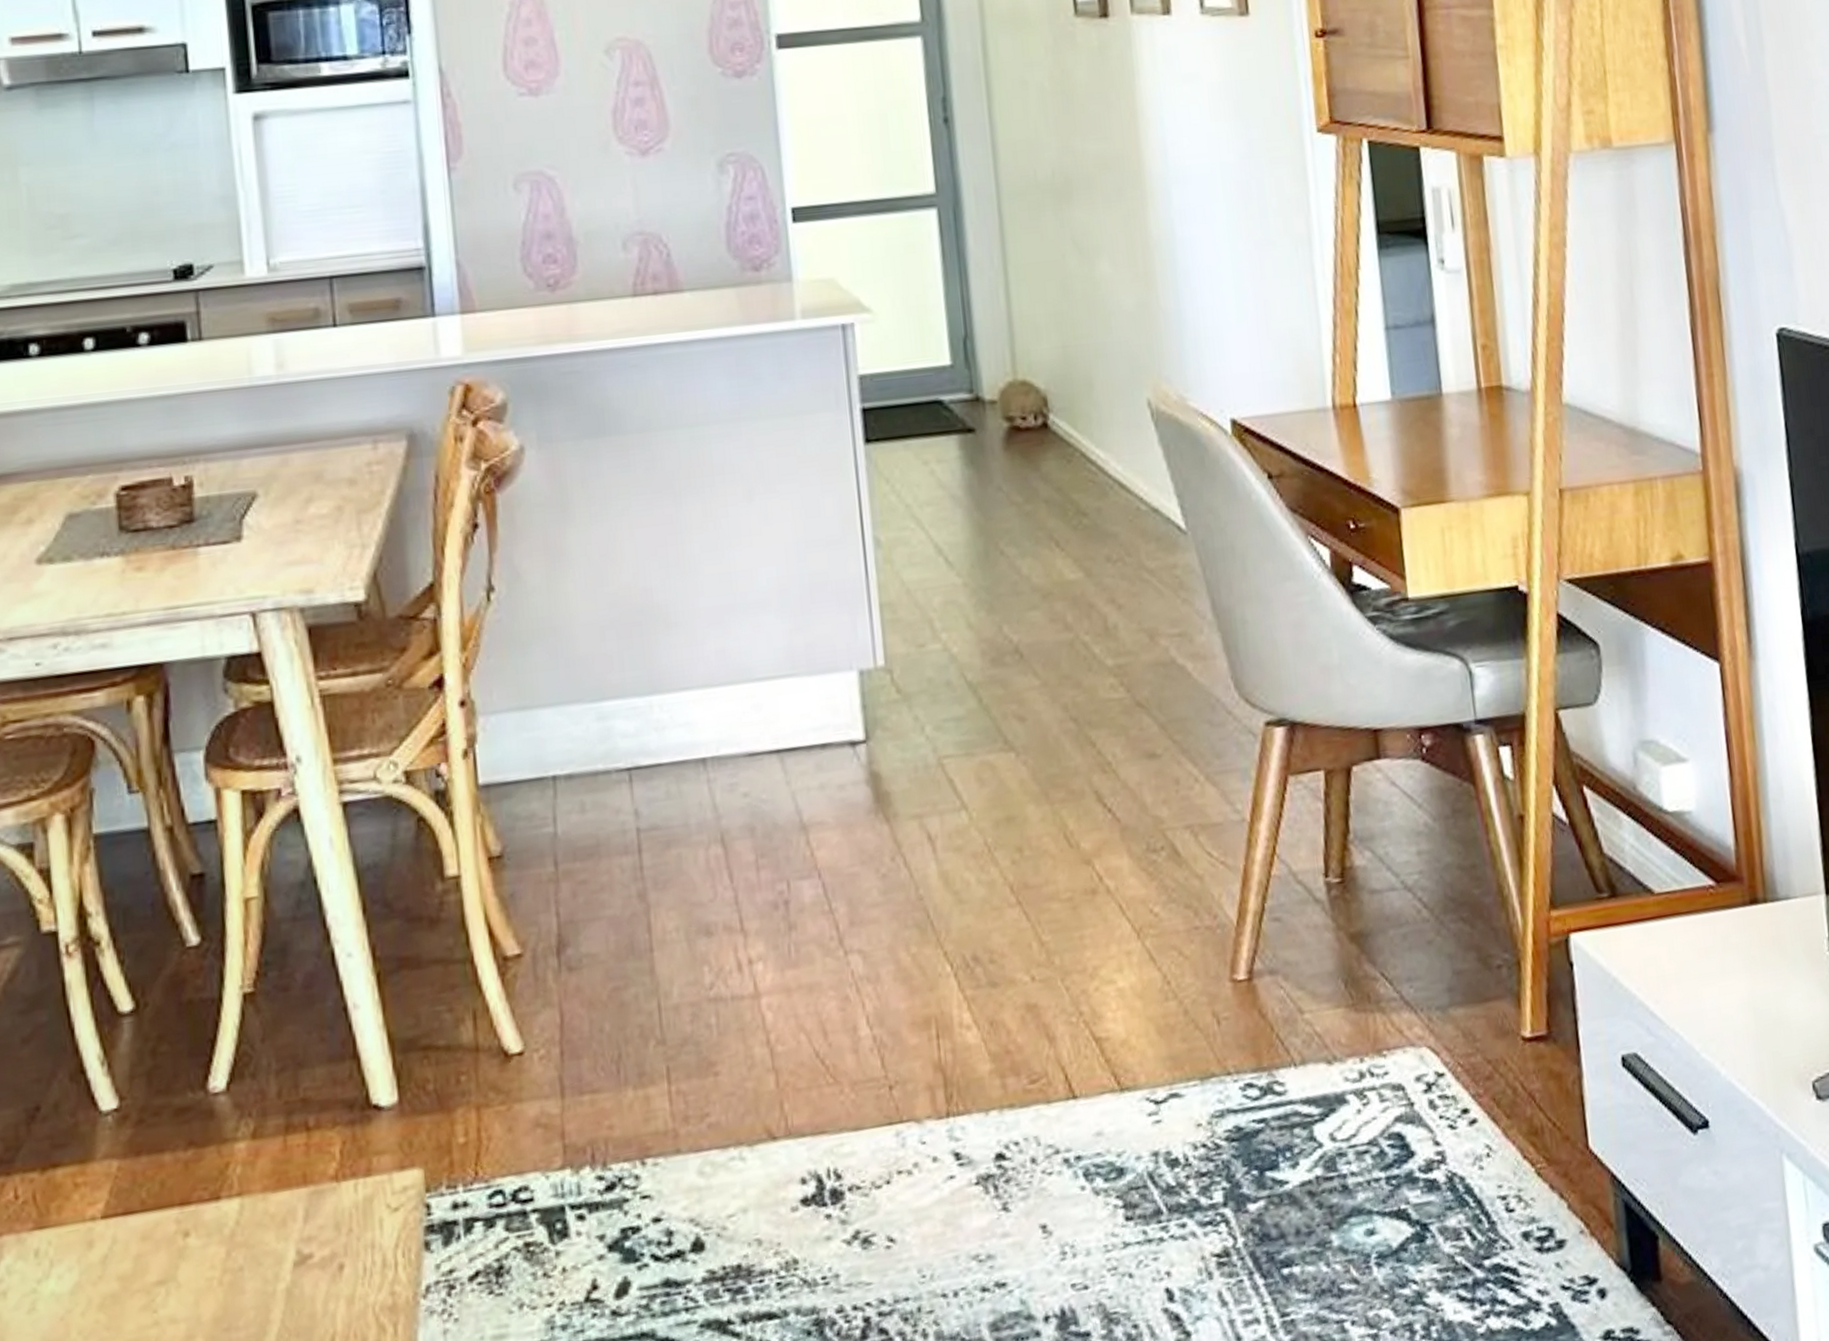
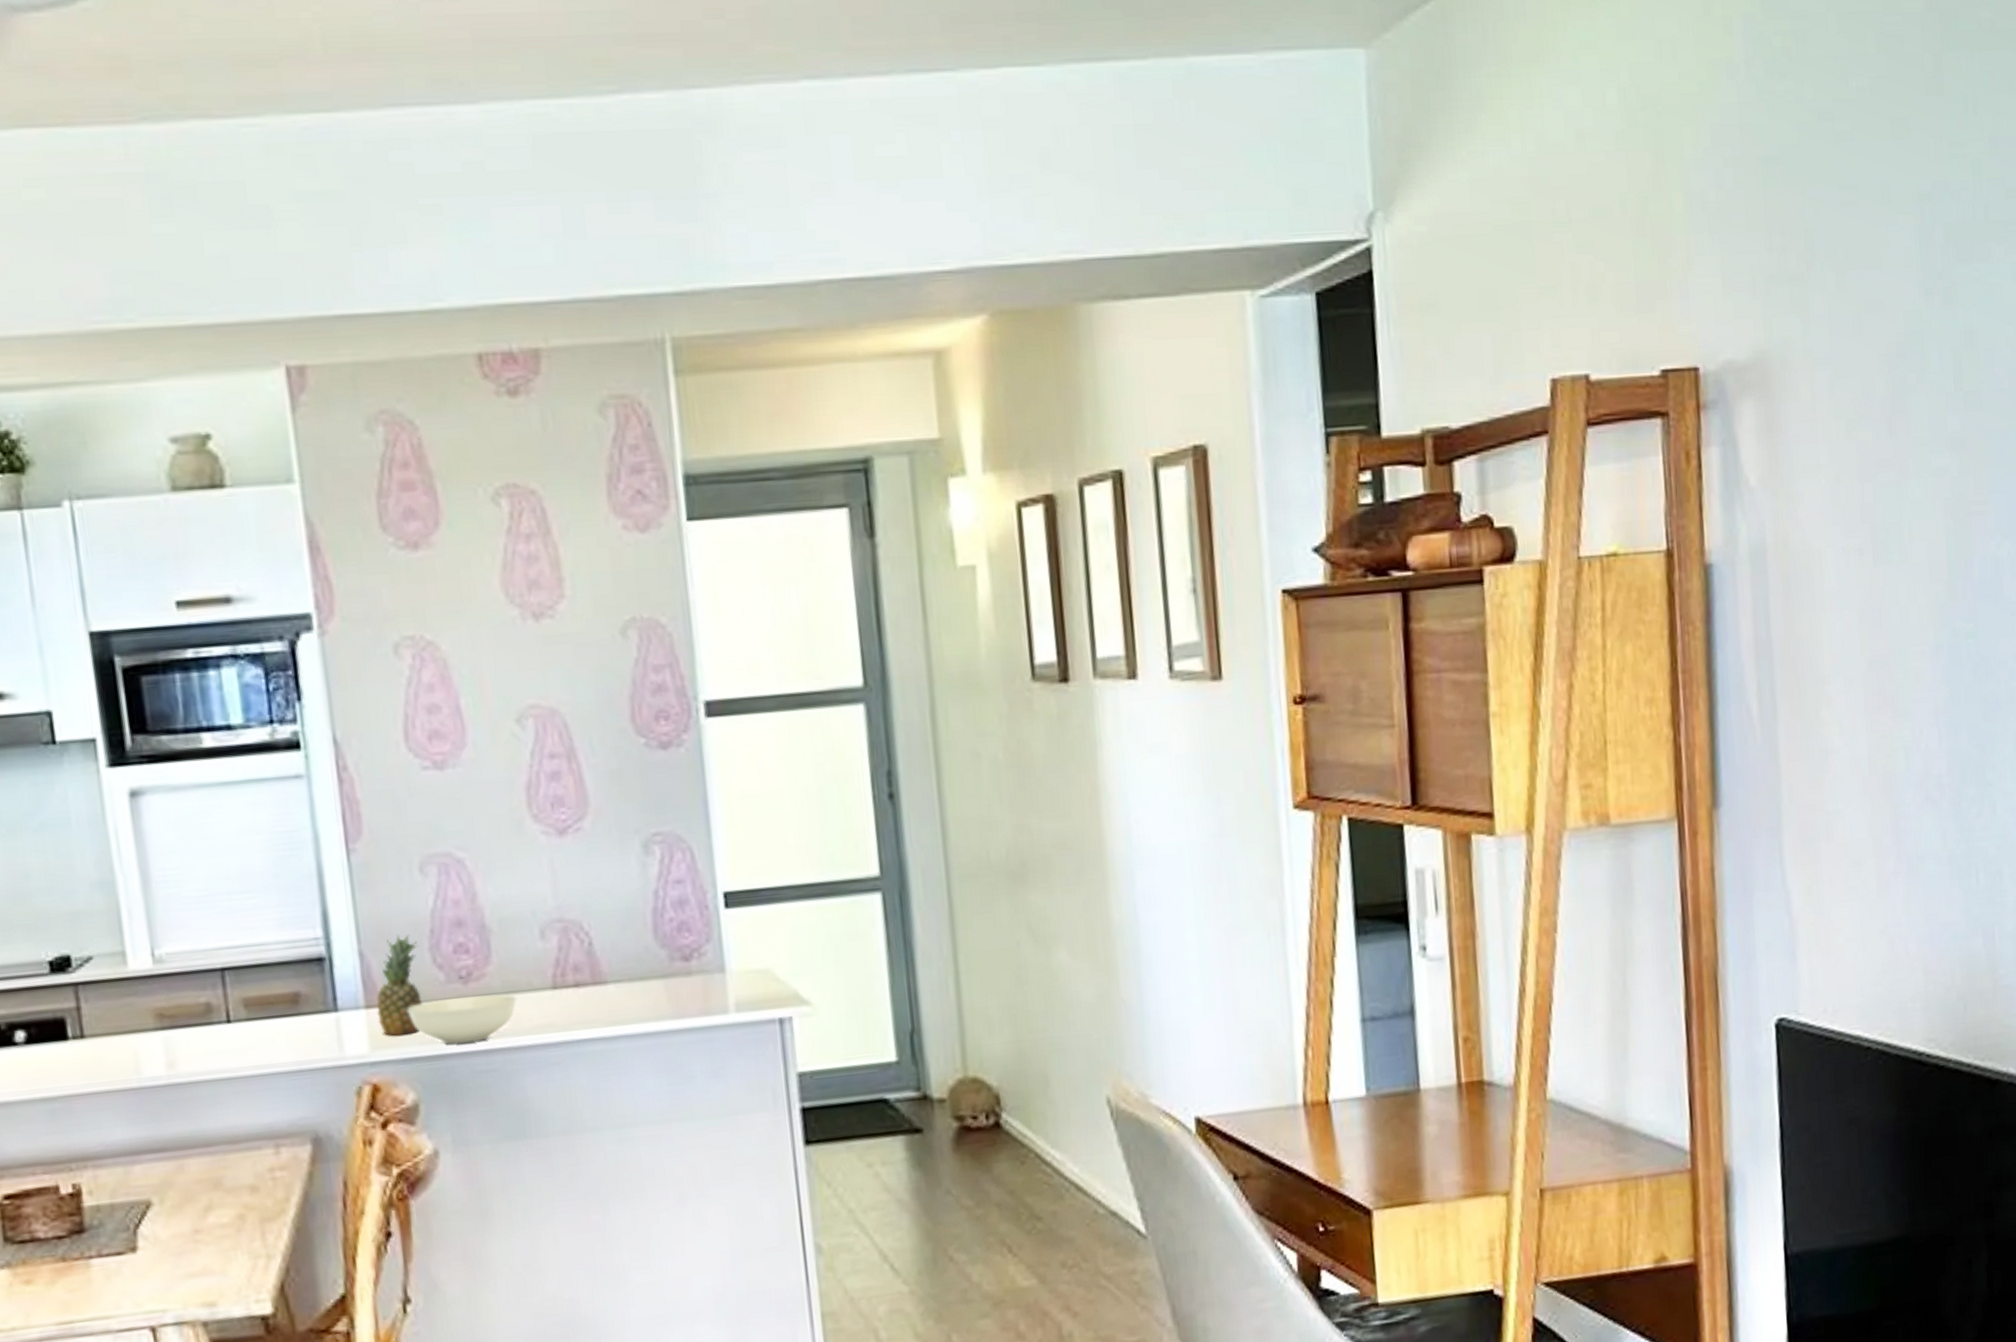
fruit: none [470,245,513,341] -> present [376,934,422,1038]
bowl: none [498,301,600,348] -> present [406,994,517,1044]

